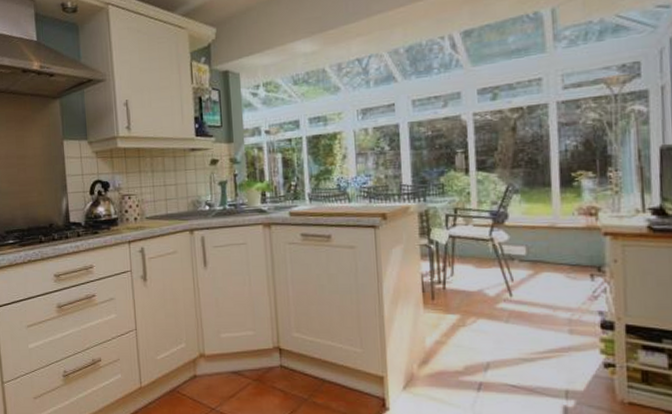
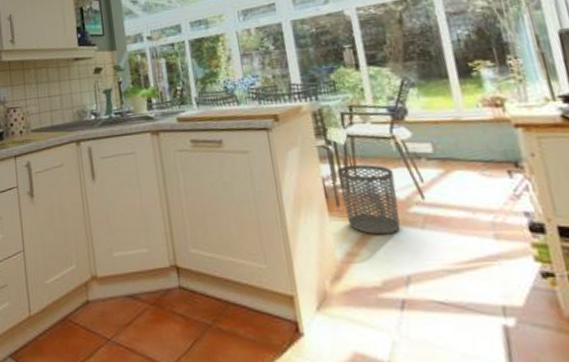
waste bin: none [436,263,488,327] -> present [337,164,401,235]

